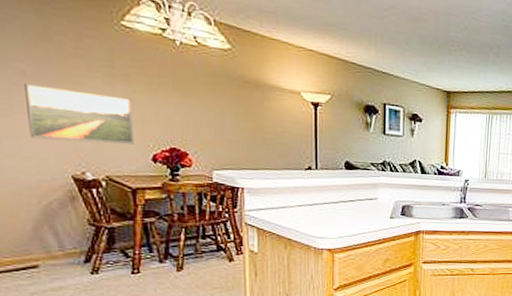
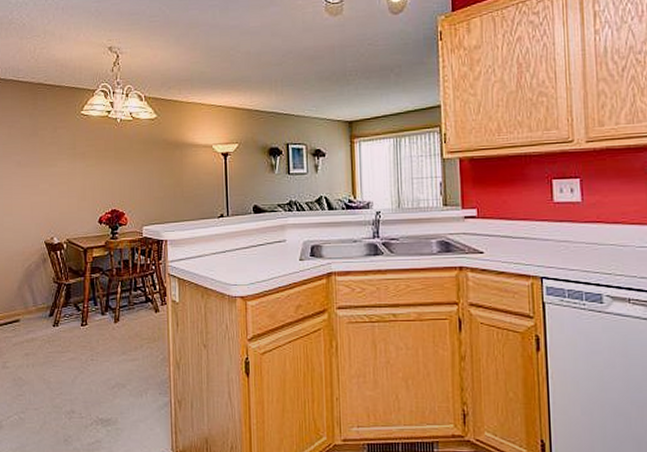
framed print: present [25,84,134,144] -> none [20,170,87,213]

